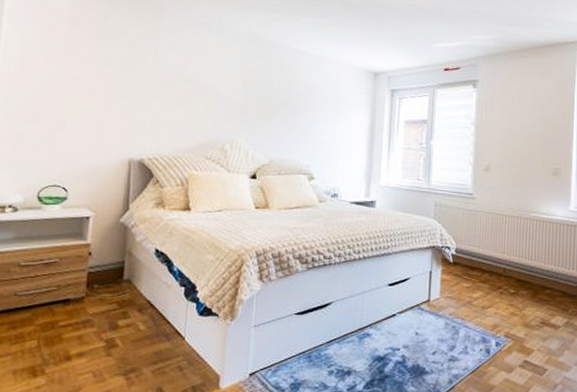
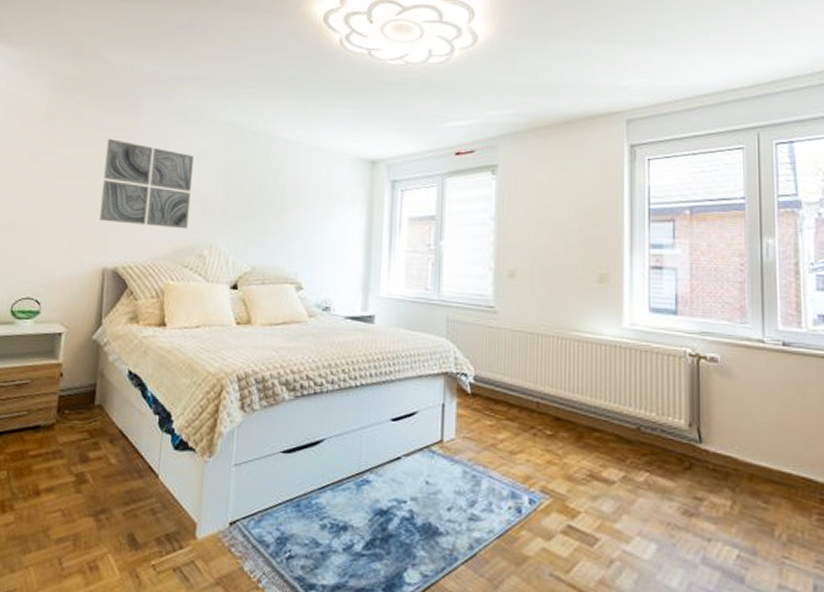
wall art: none [125,42,215,126] -> present [99,138,194,229]

